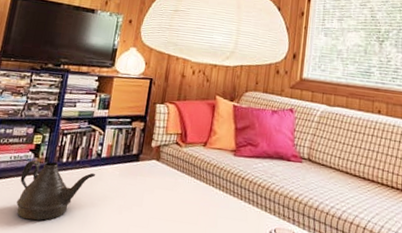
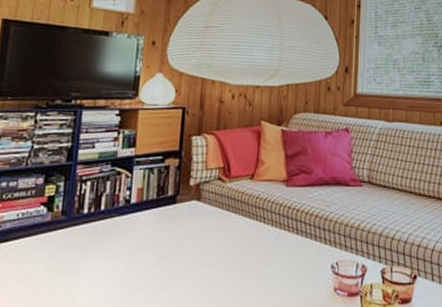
teapot: present [16,159,96,221] -> none [30,214,126,285]

